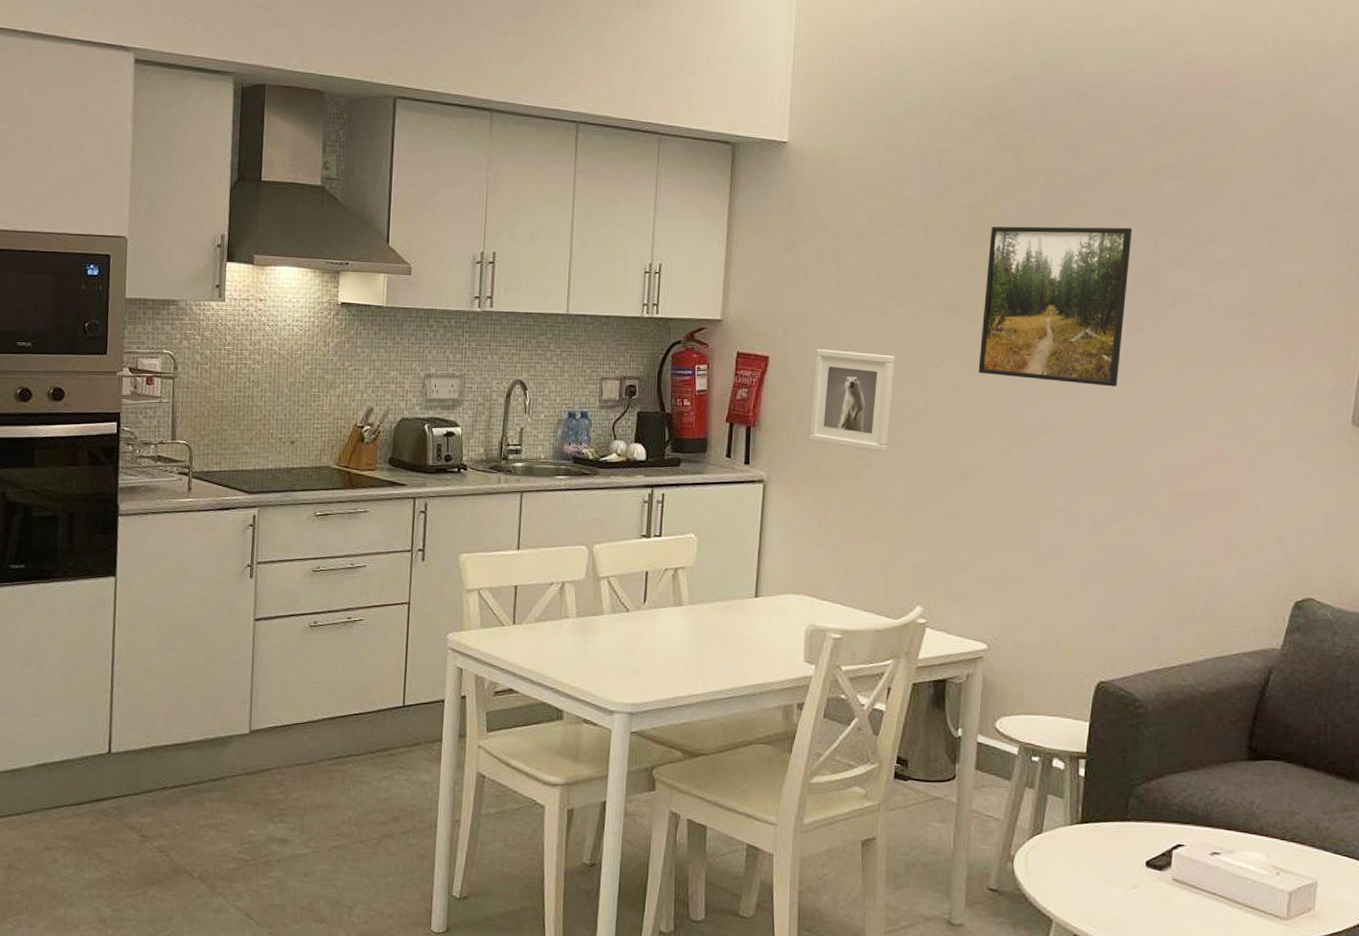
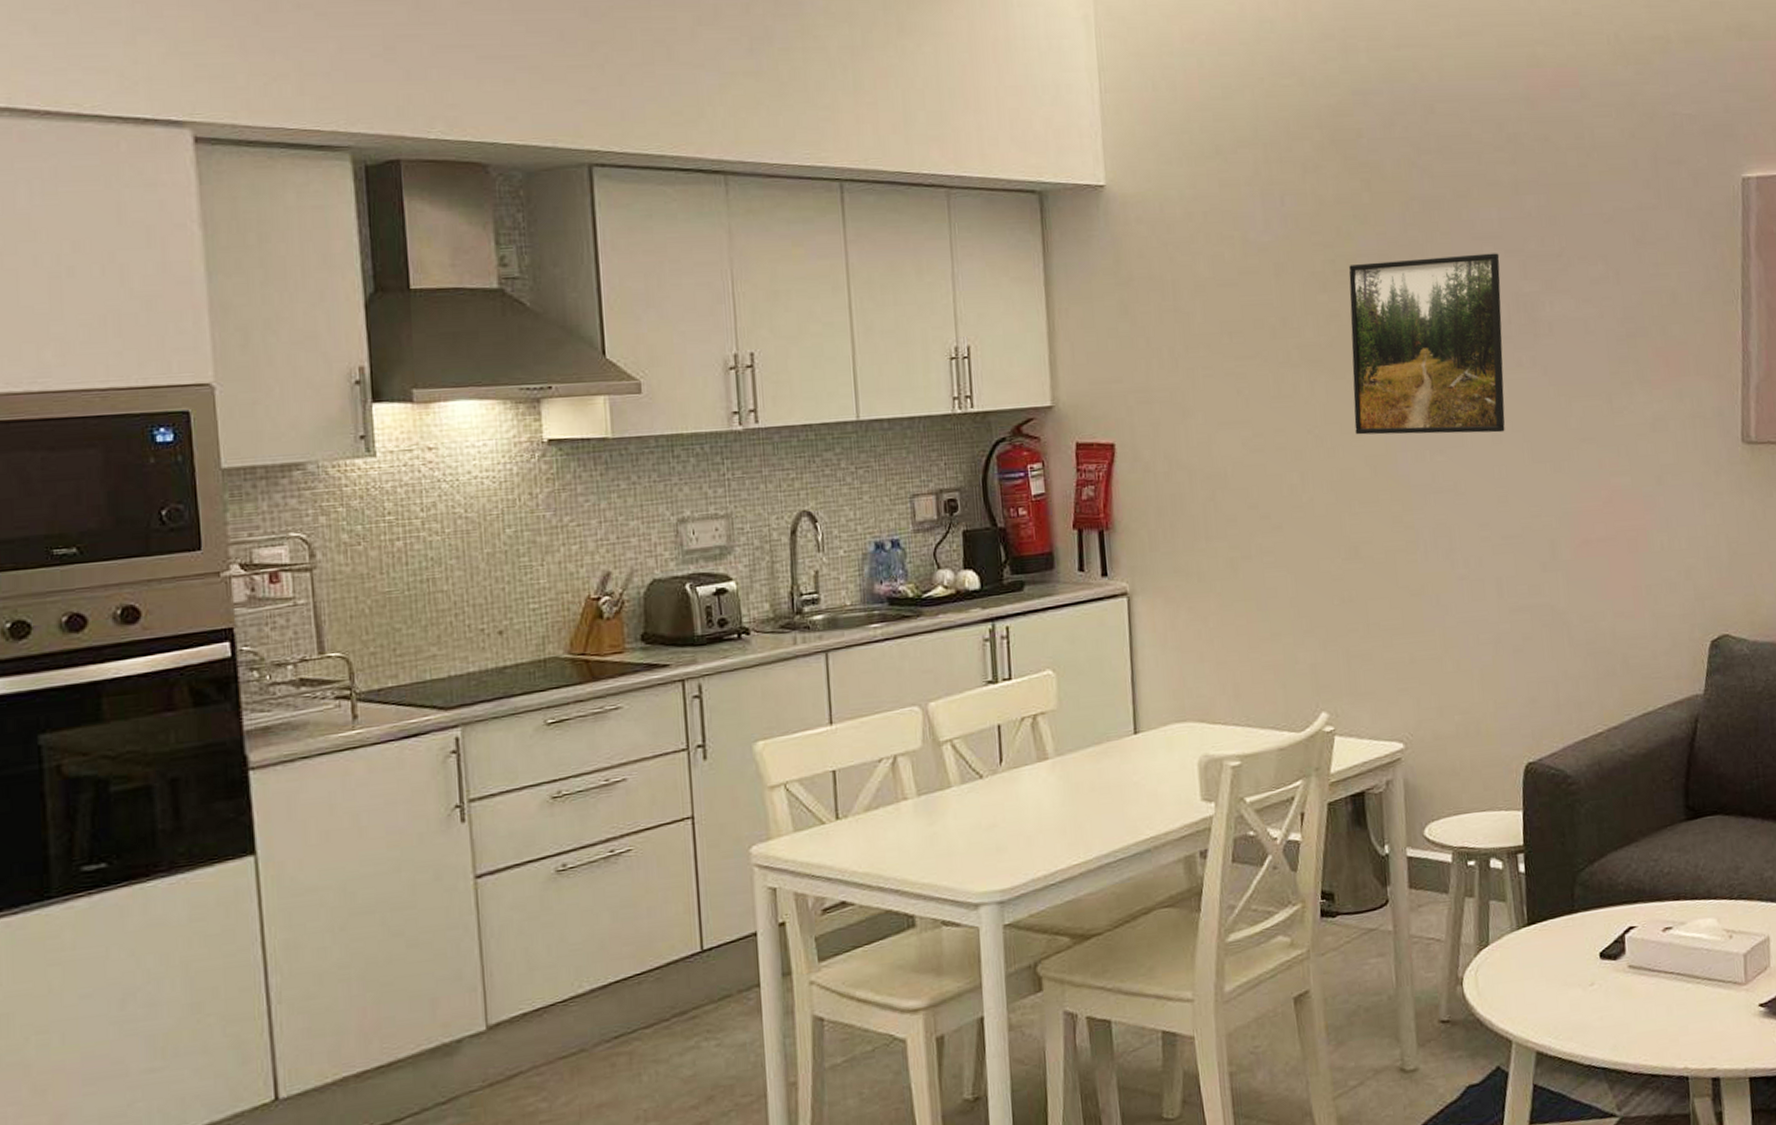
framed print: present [809,349,895,453] -> none [1169,425,1266,541]

